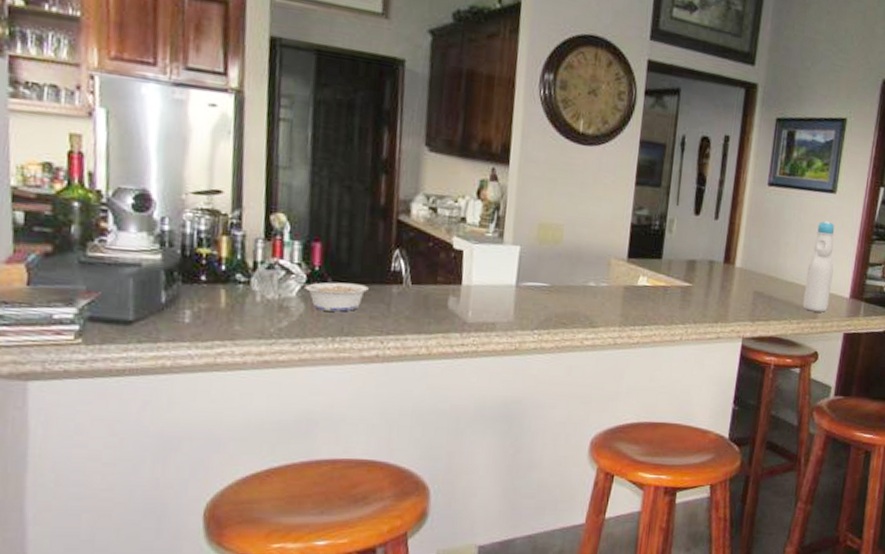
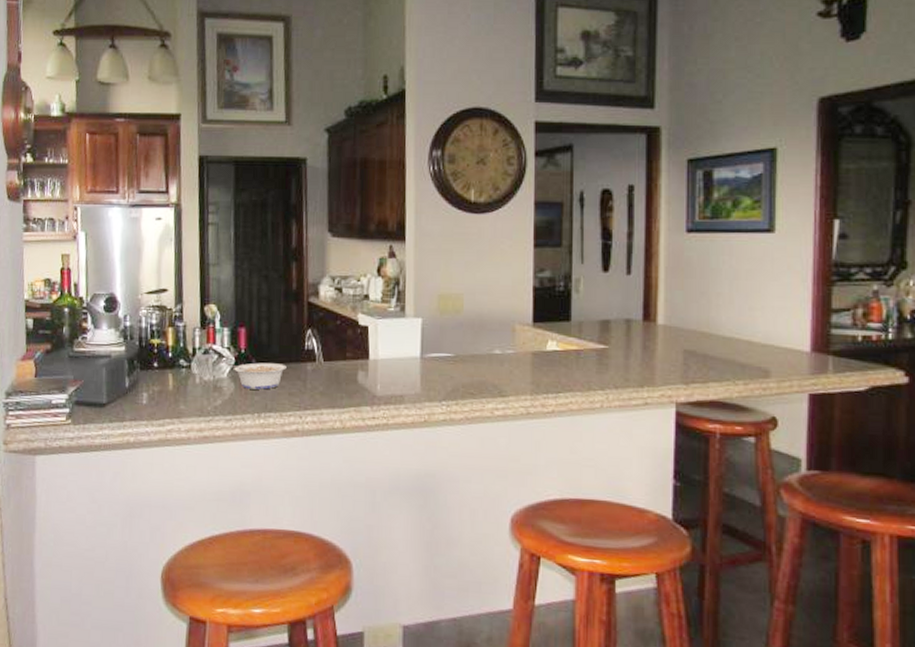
bottle: present [802,221,835,313] -> none [748,265,784,370]

